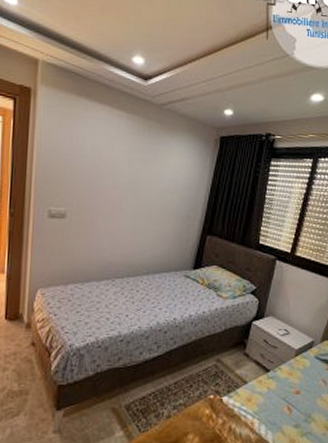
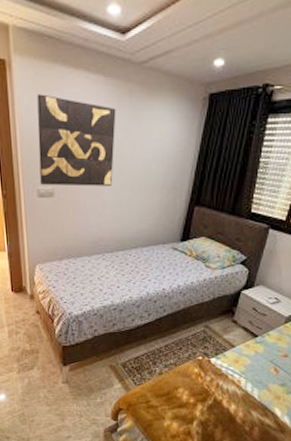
wall art: none [53,121,135,211] -> present [37,94,116,186]

